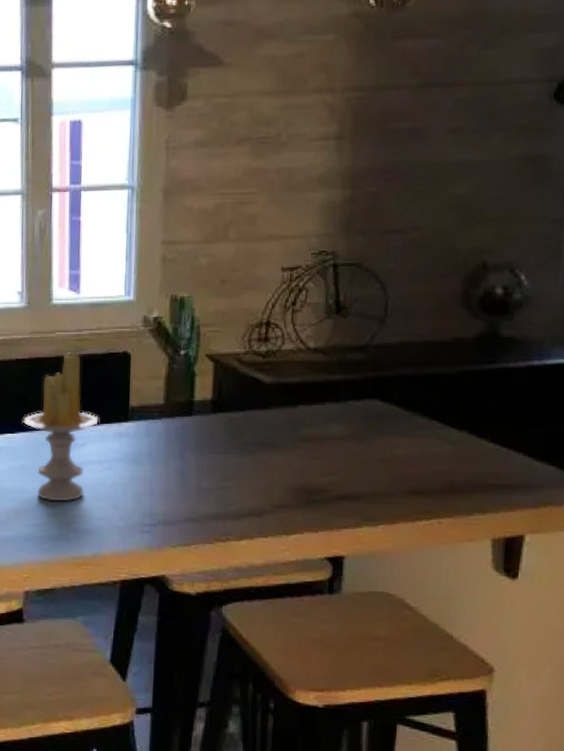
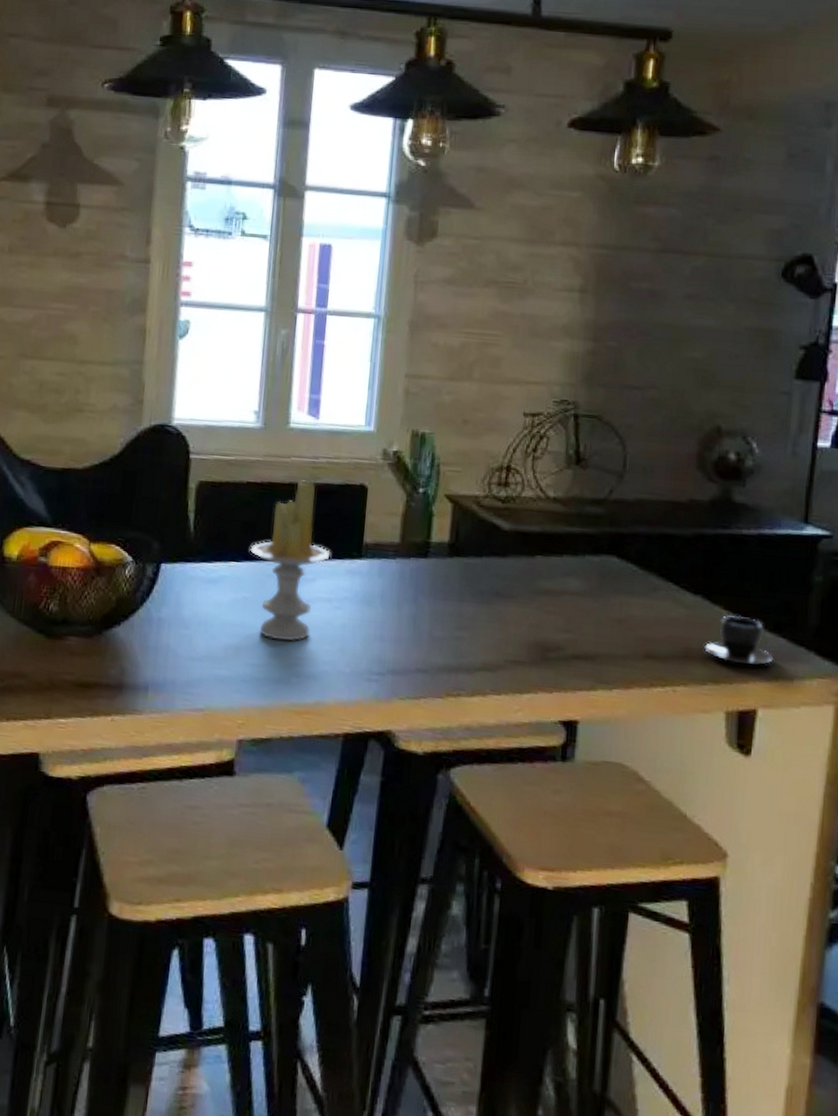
teacup: none [469,447,542,493] -> present [703,615,774,665]

